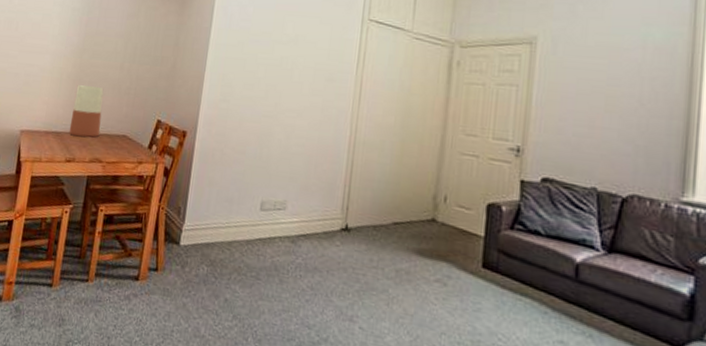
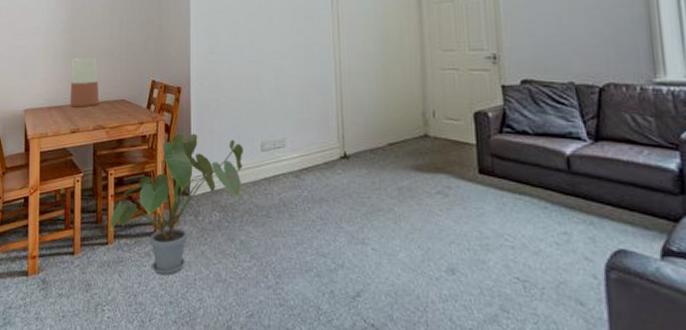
house plant: none [93,179,242,323] -> present [111,133,243,276]

